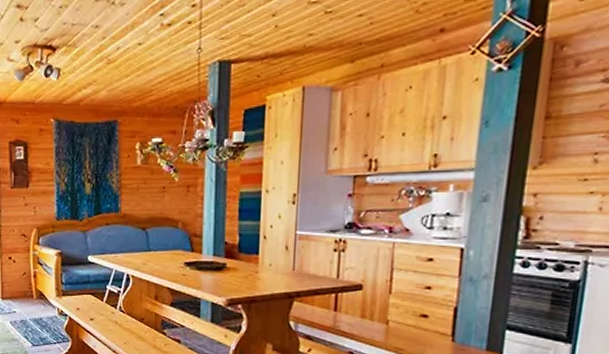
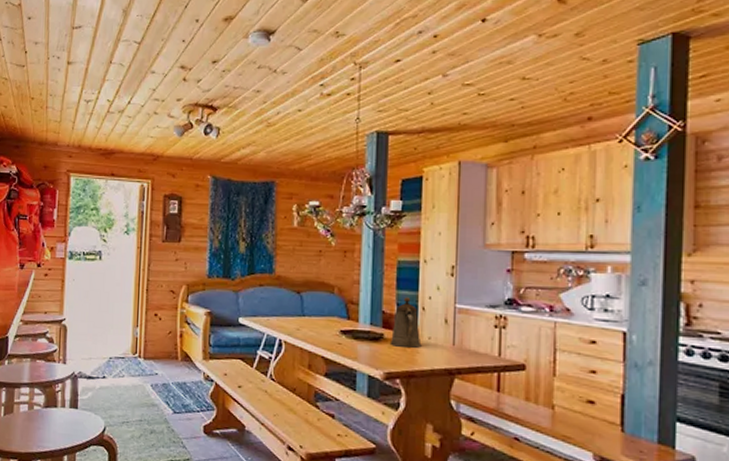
coffee pot: none [233,227,263,275] -> present [391,297,422,348]

